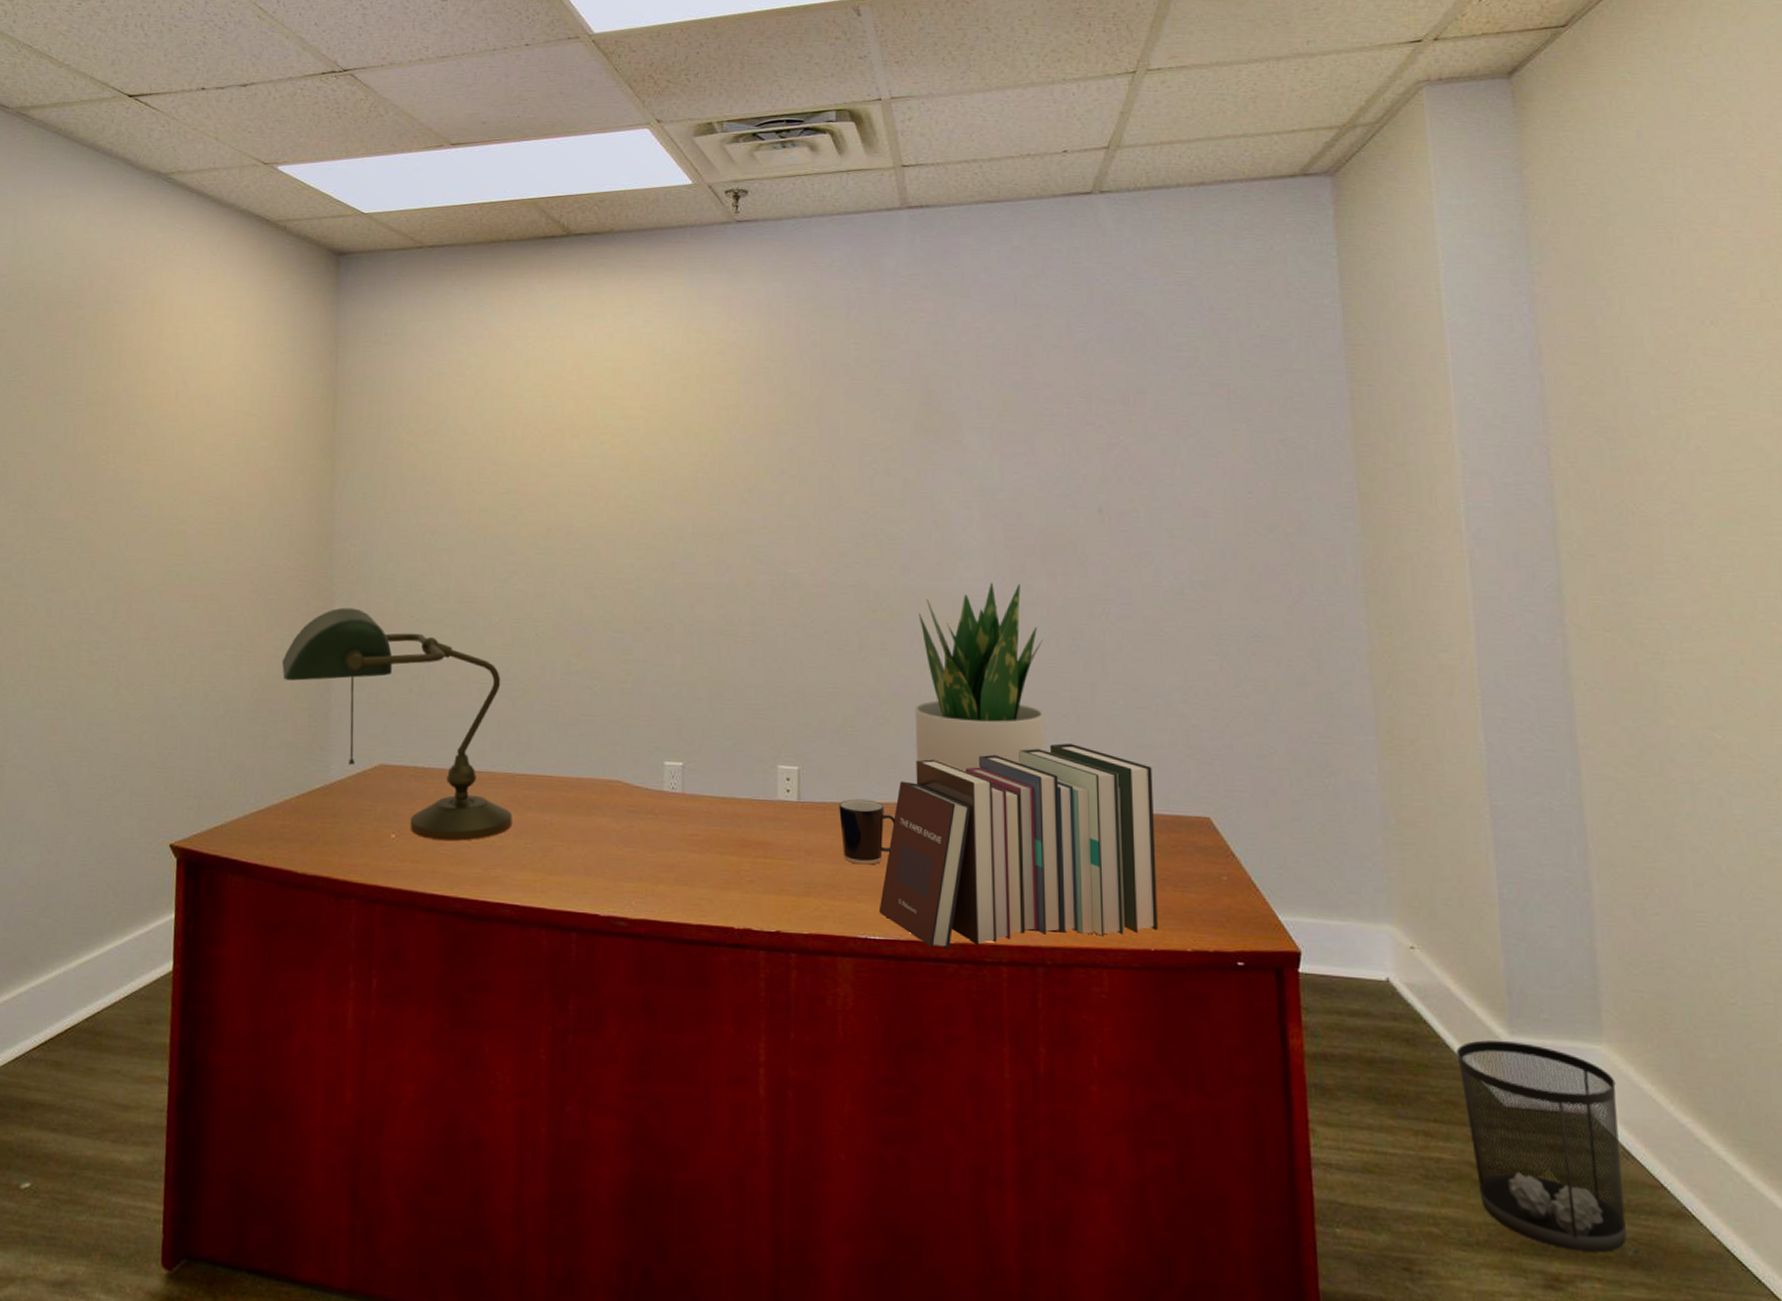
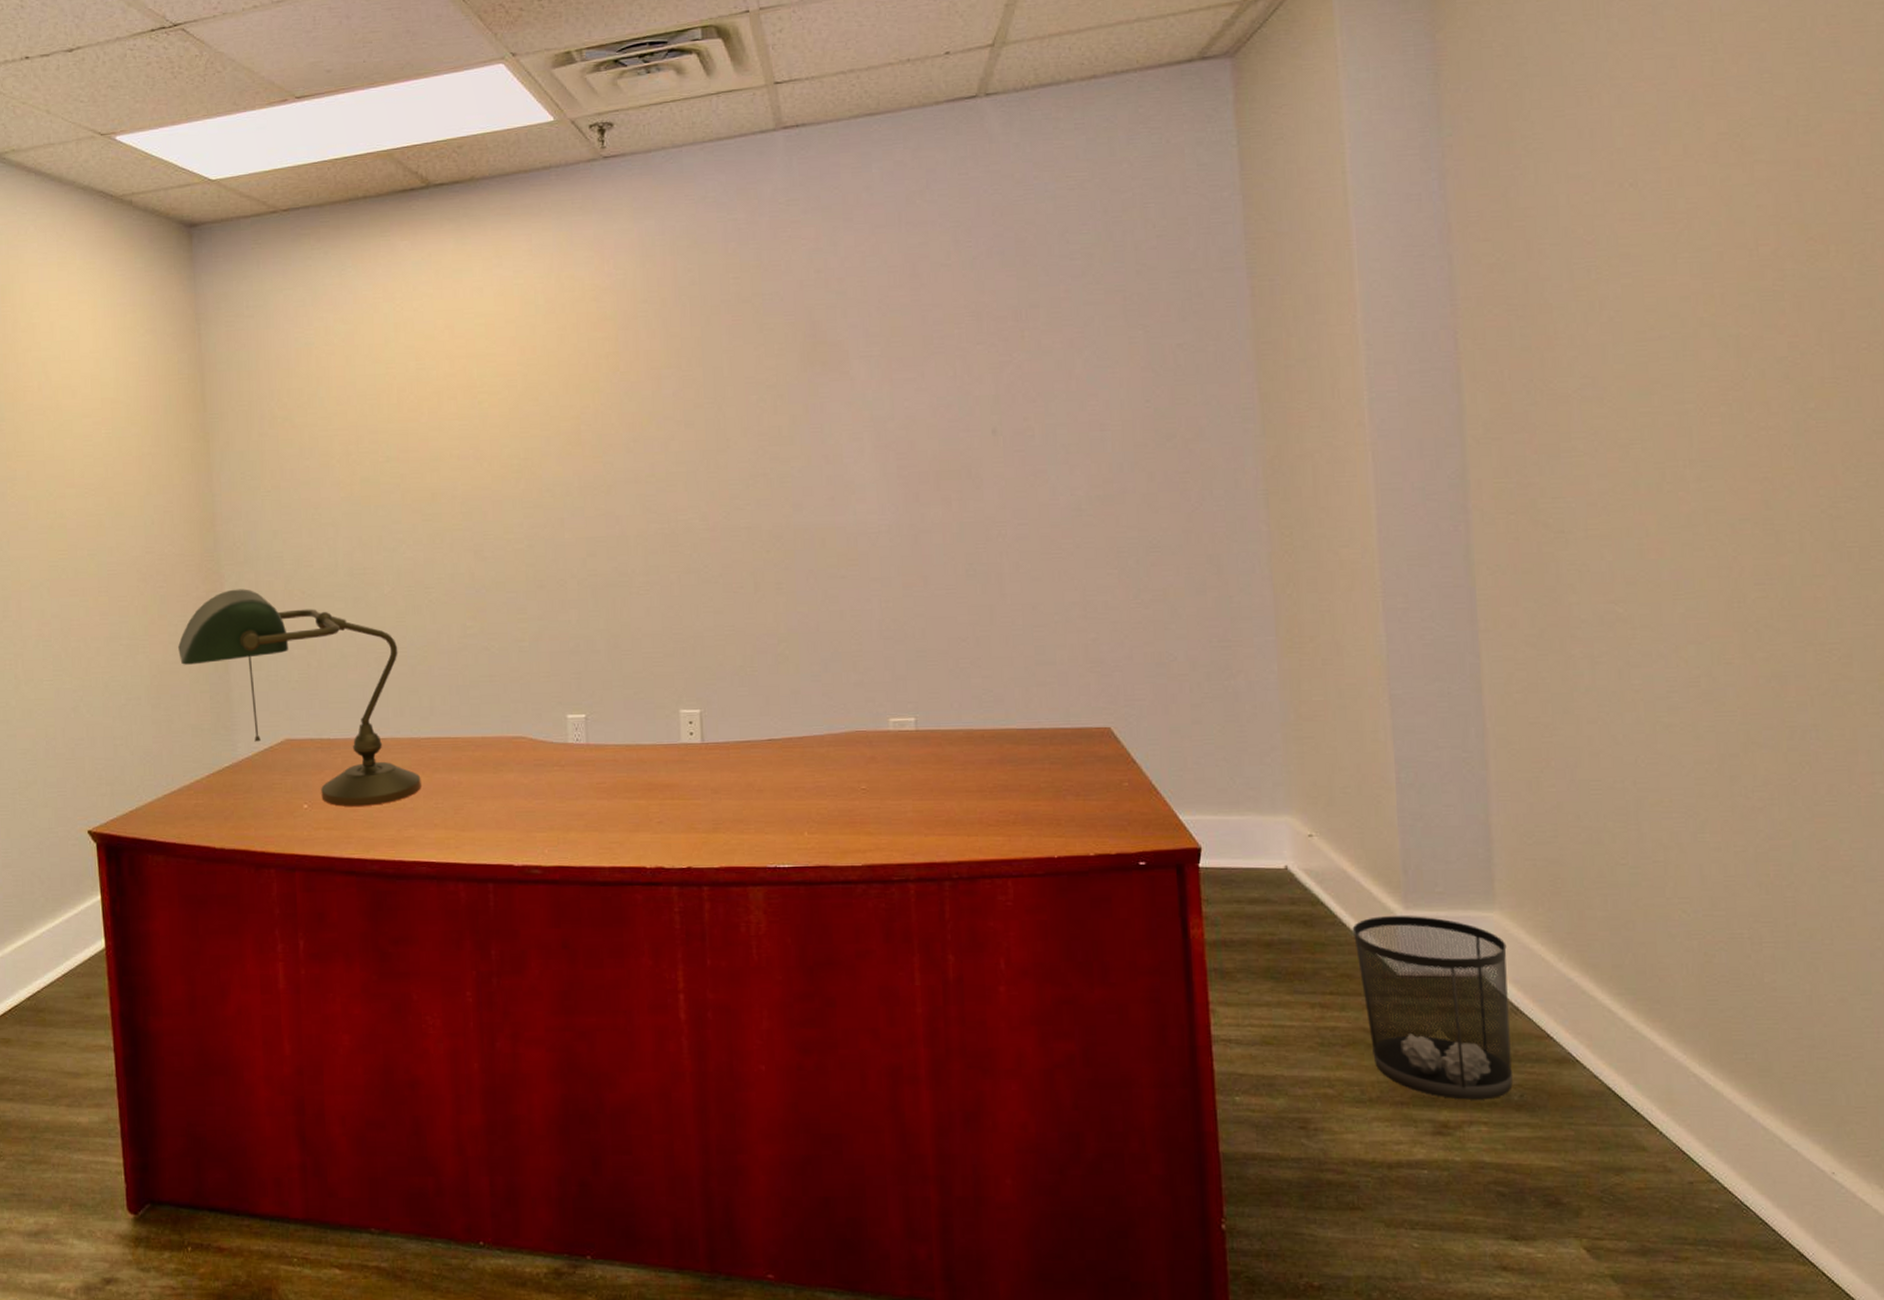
mug: present [839,799,895,865] -> none [742,736,798,798]
books: present [878,742,1158,950] -> none [786,666,1061,872]
planter: present [915,582,1045,772] -> none [813,513,945,702]

